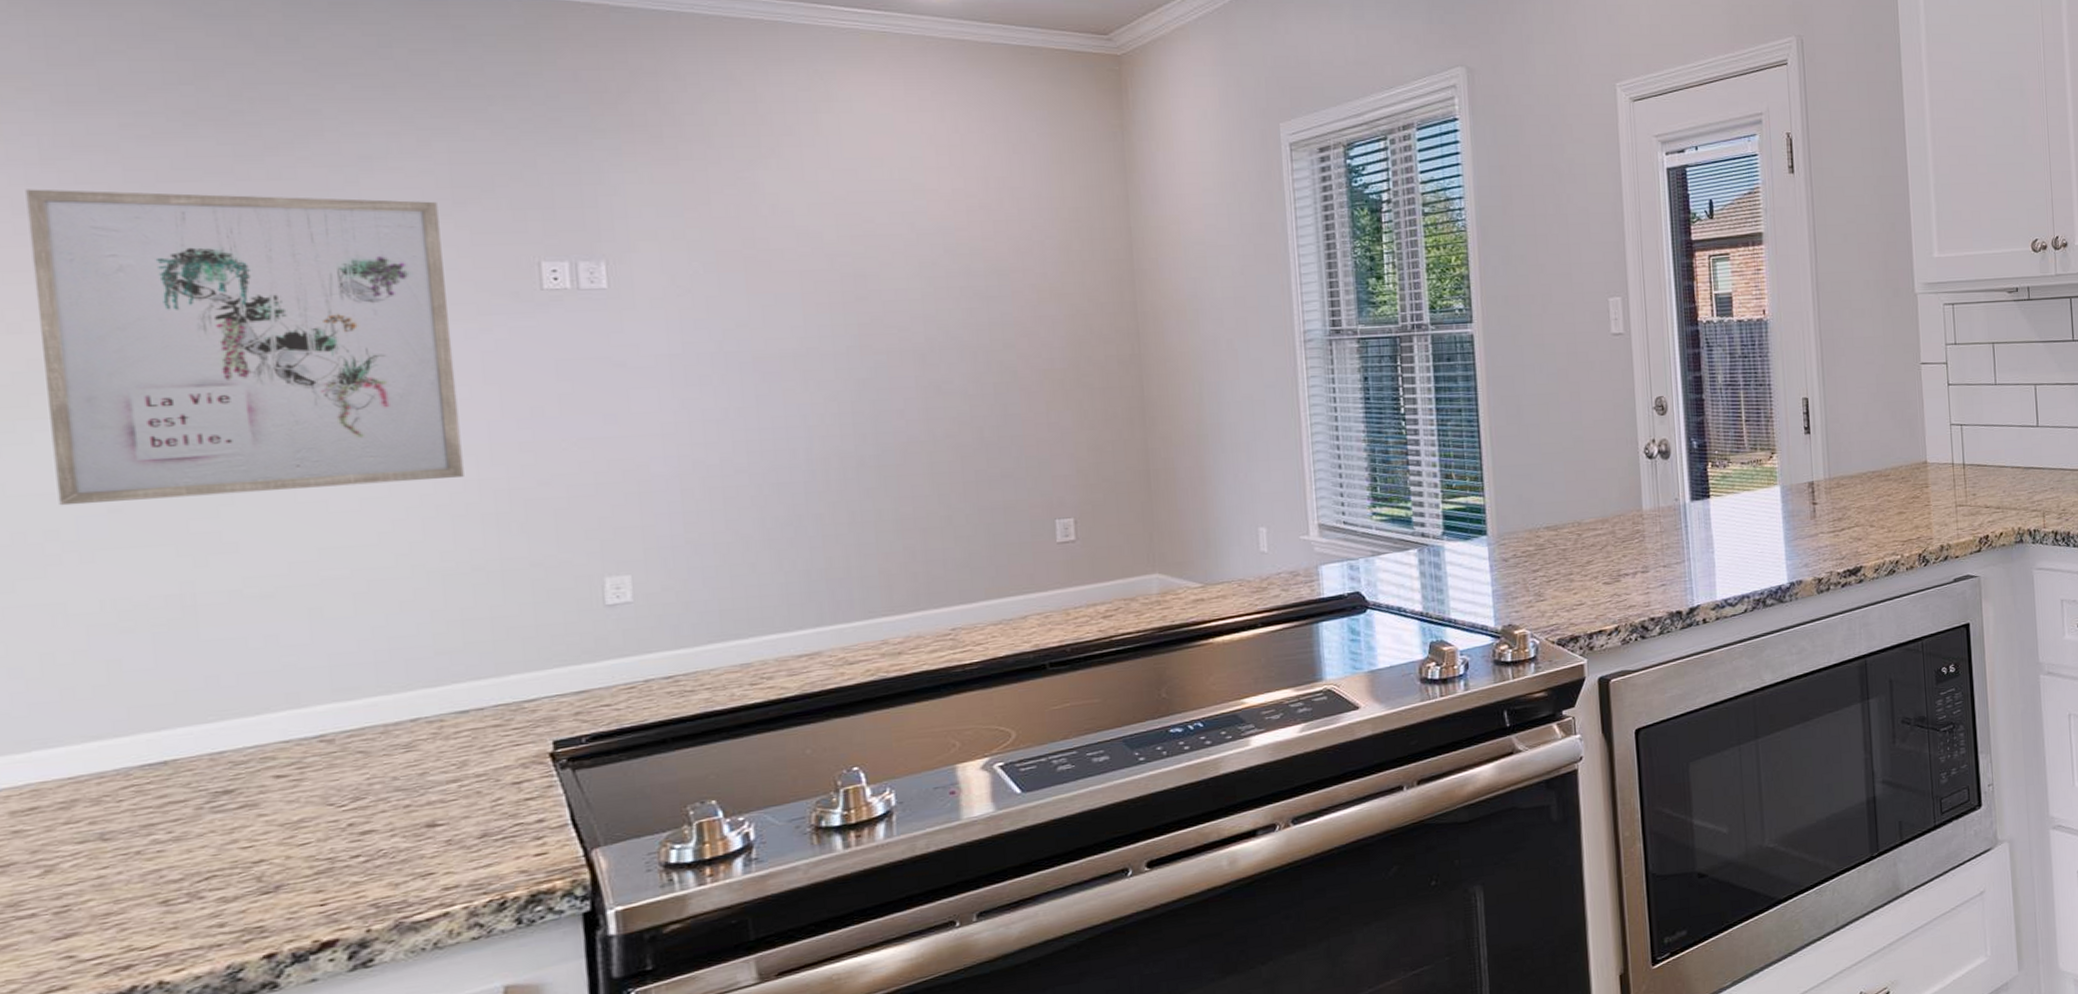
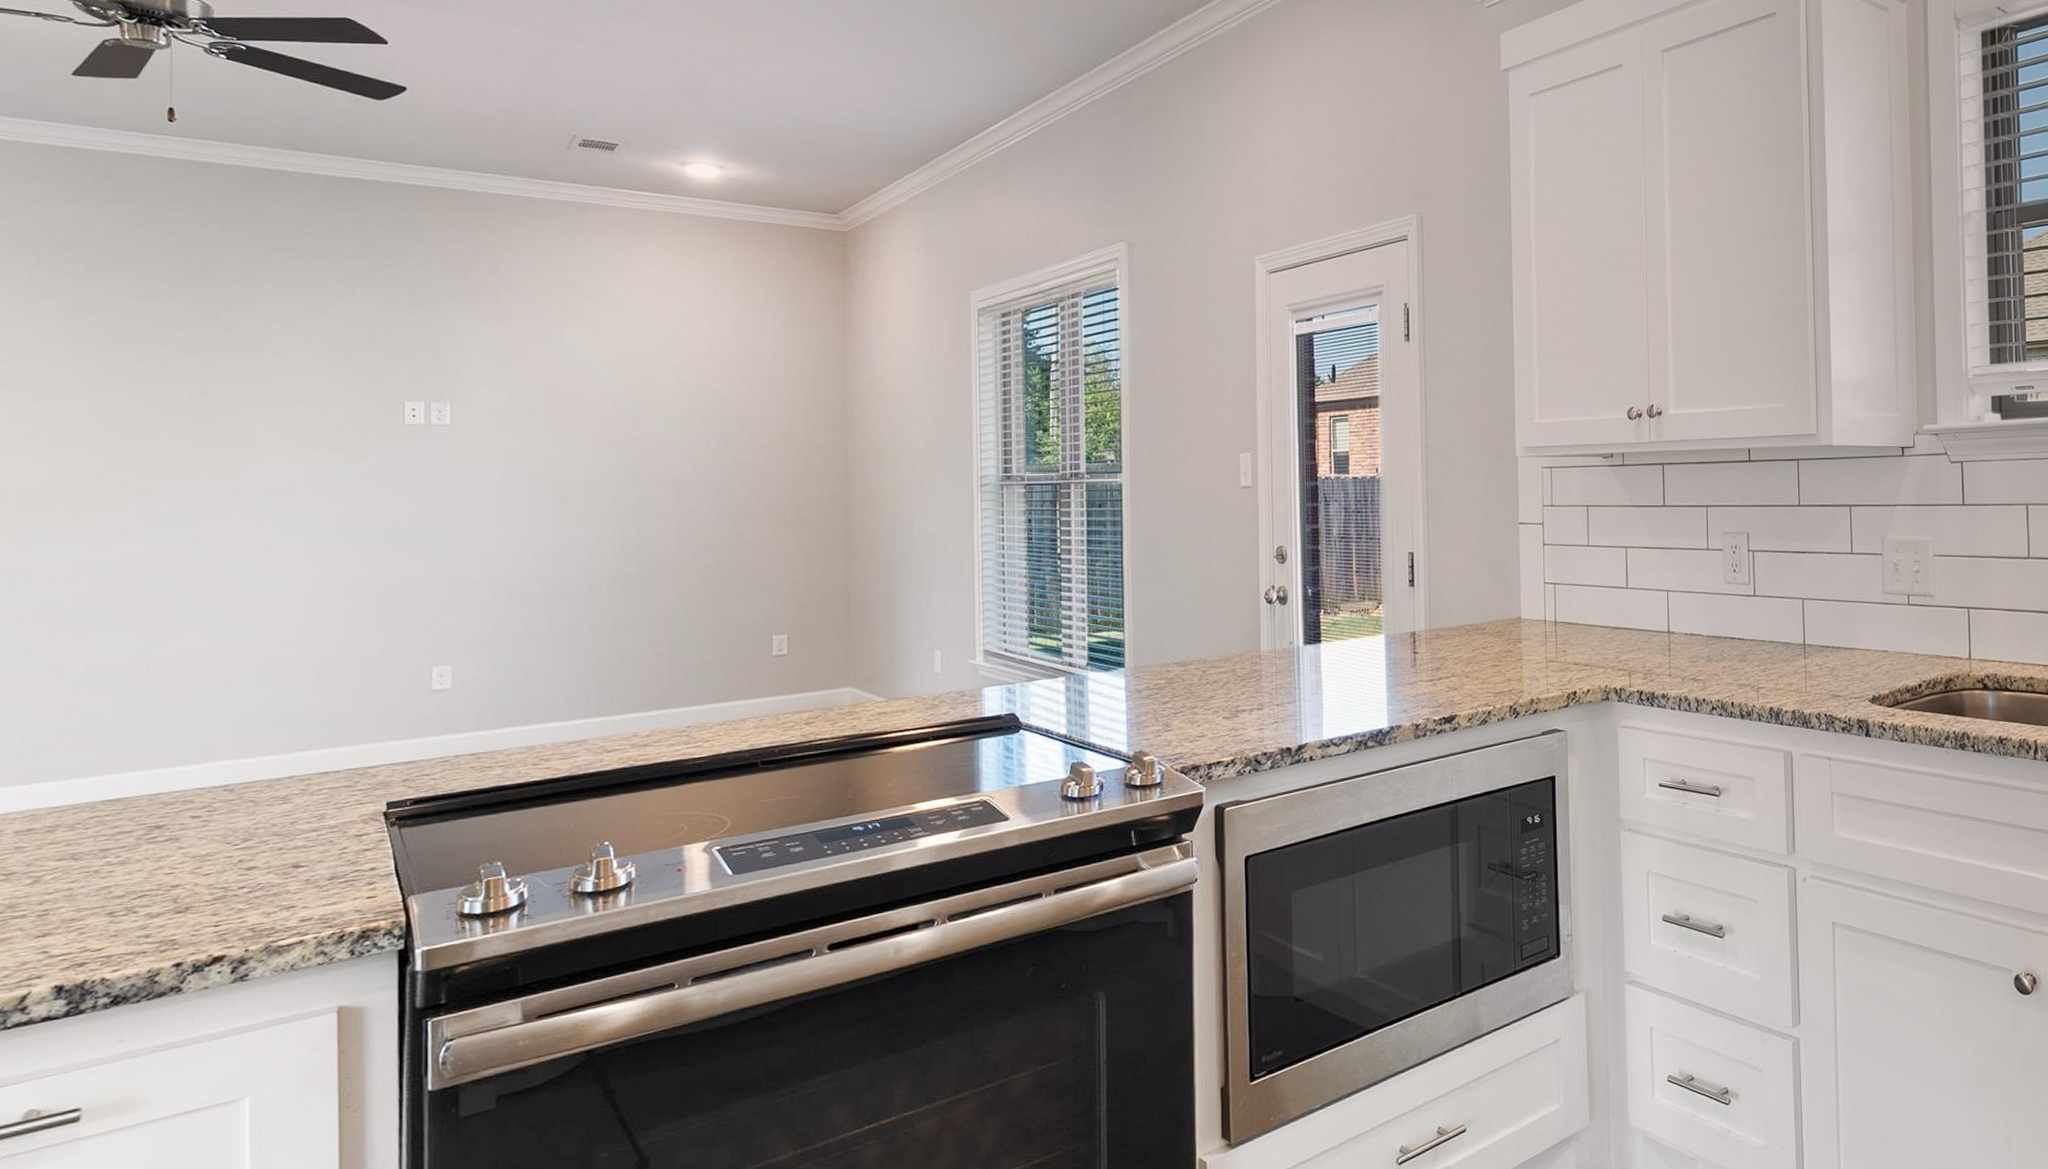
wall art: present [25,189,464,506] -> none [62,337,339,588]

